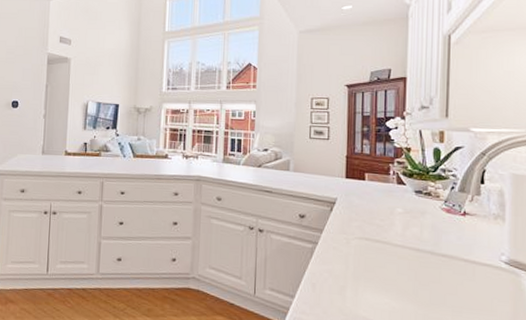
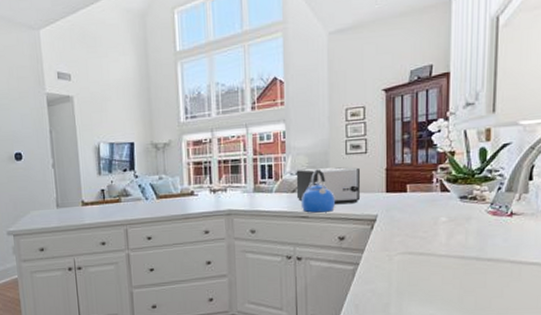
toaster: none [262,147,322,185] -> present [296,167,360,204]
kettle: none [265,148,298,190] -> present [300,169,335,213]

